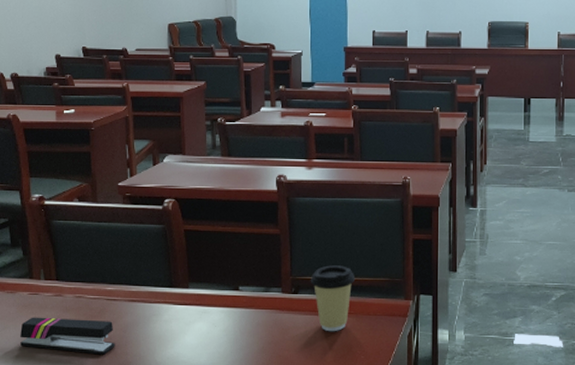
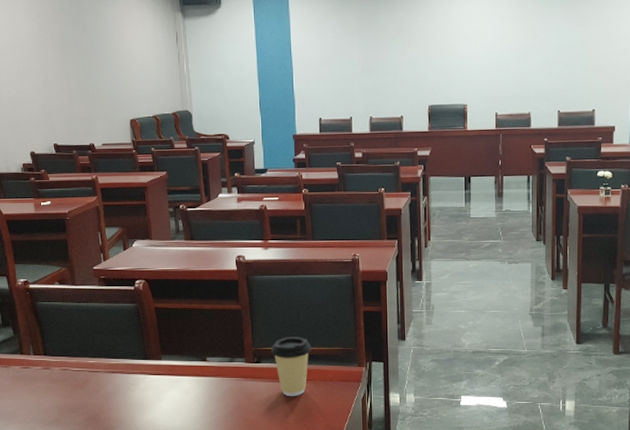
stapler: present [20,317,115,355] -> none [15,388,99,420]

